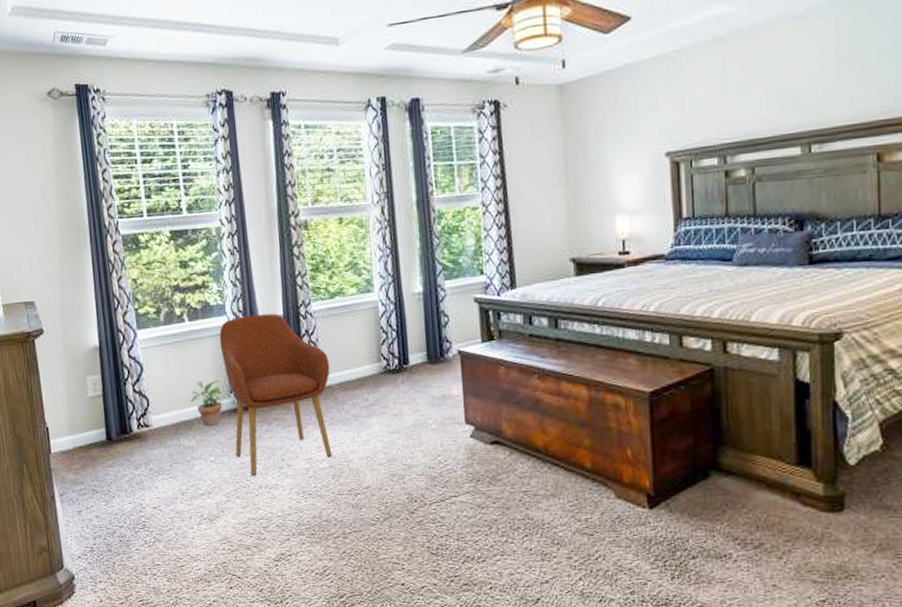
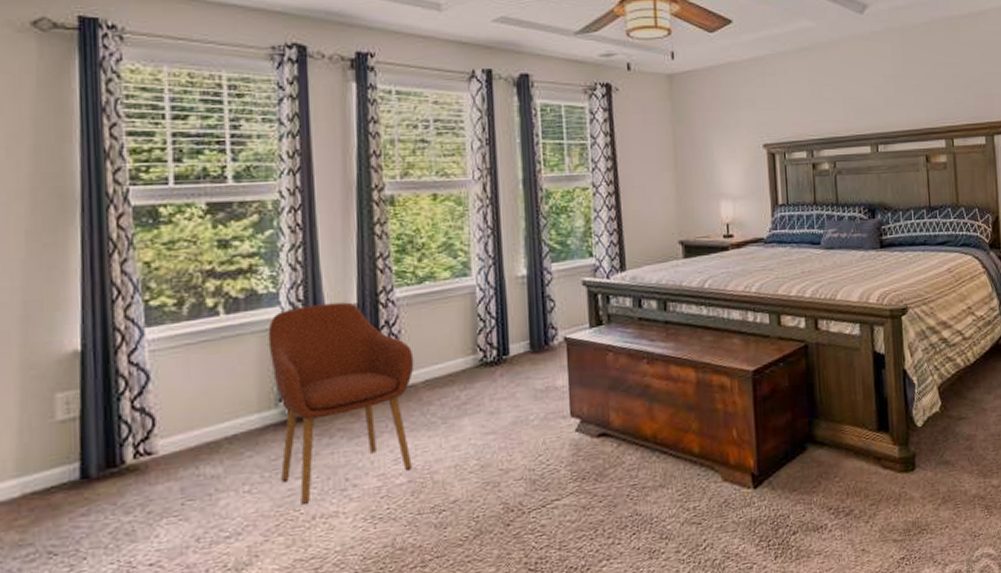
potted plant: present [191,379,223,426] -> none [220,386,268,446]

